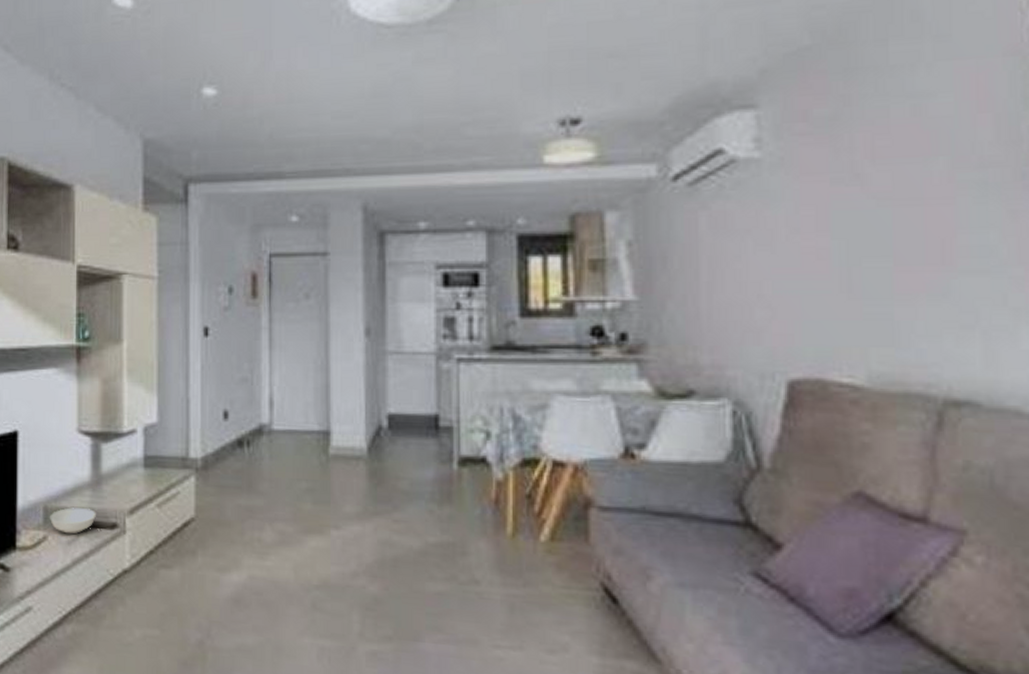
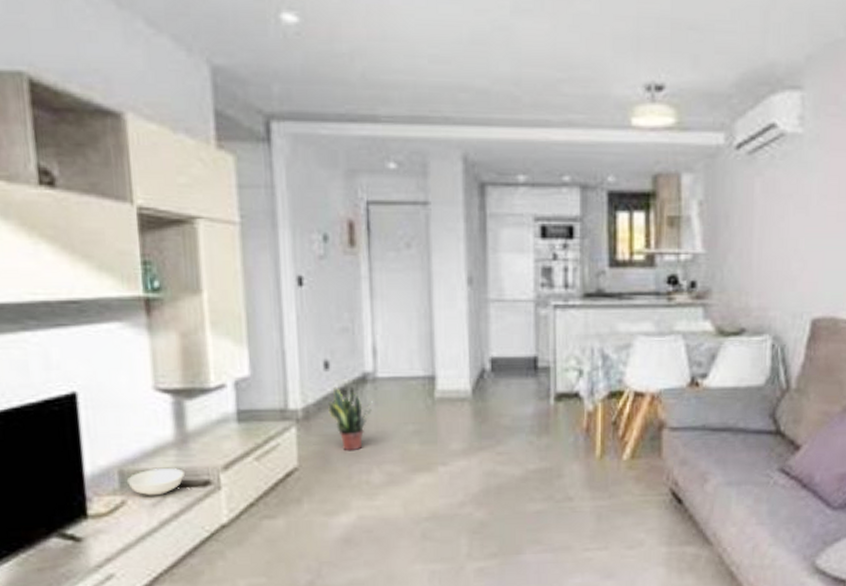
potted plant: none [226,437,269,506] -> present [328,386,374,452]

